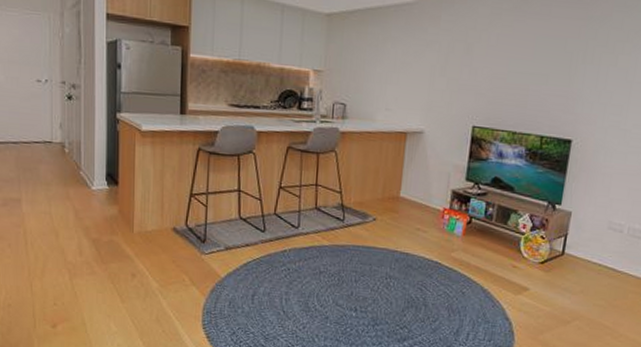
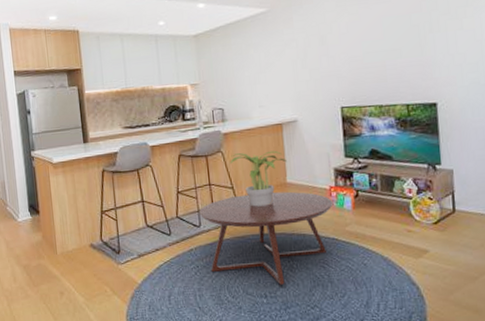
coffee table: none [299,201,443,301] -> present [199,191,333,285]
potted plant: none [343,156,404,218] -> present [230,150,287,207]

